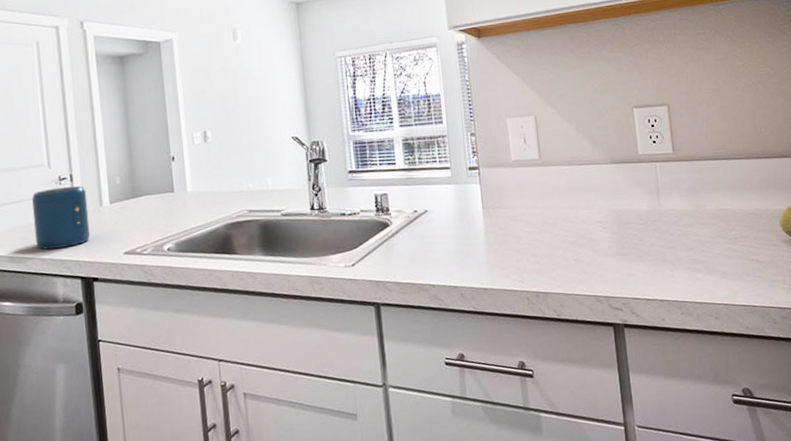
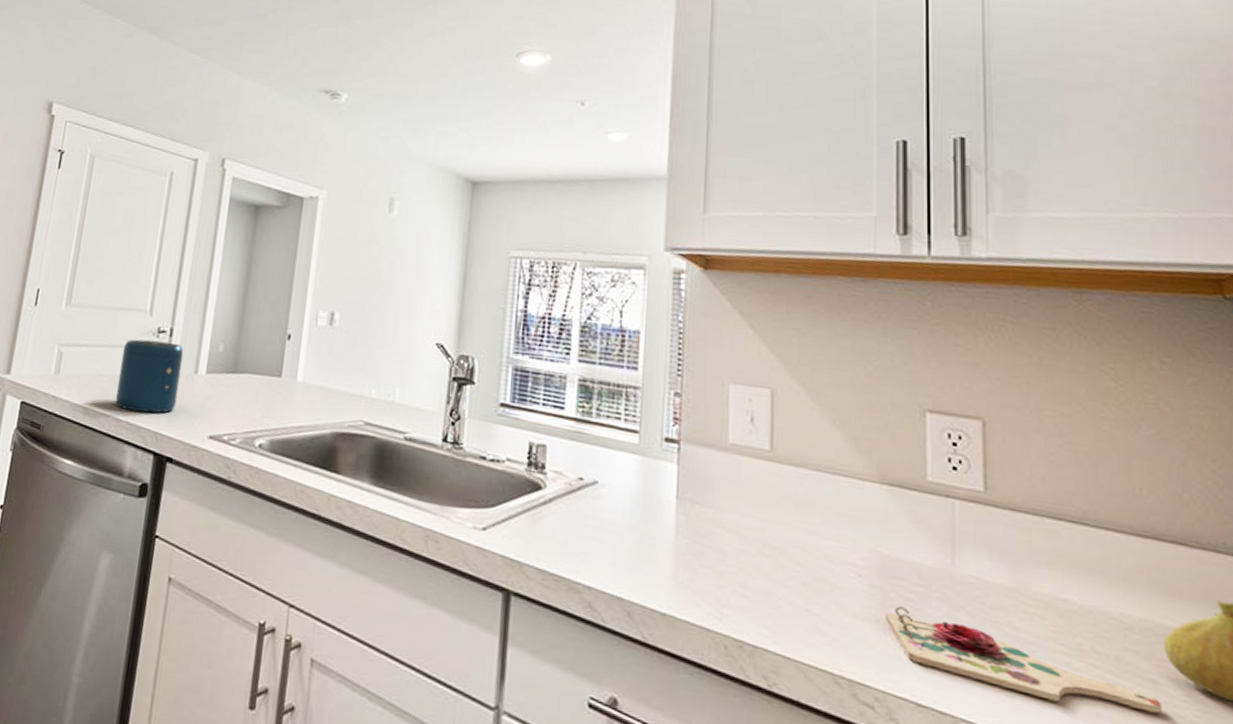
cutting board: none [623,241,781,274] -> present [886,606,1162,714]

